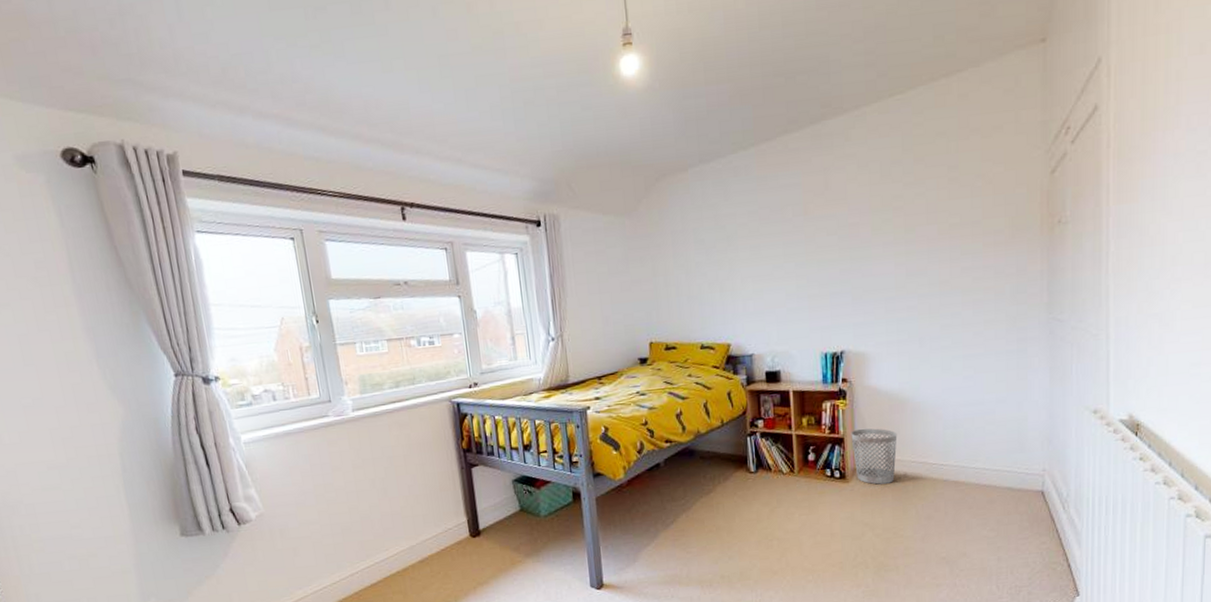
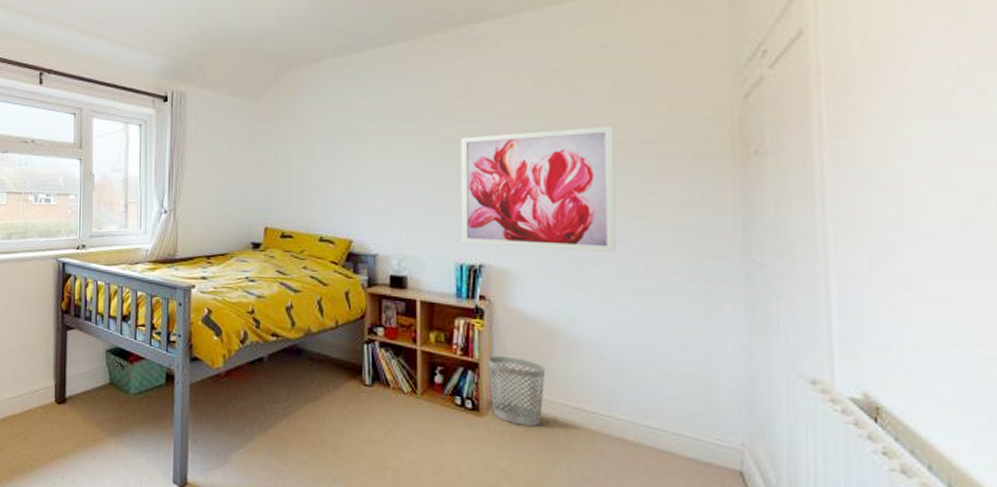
wall art: none [820,209,951,334] -> present [460,125,616,253]

